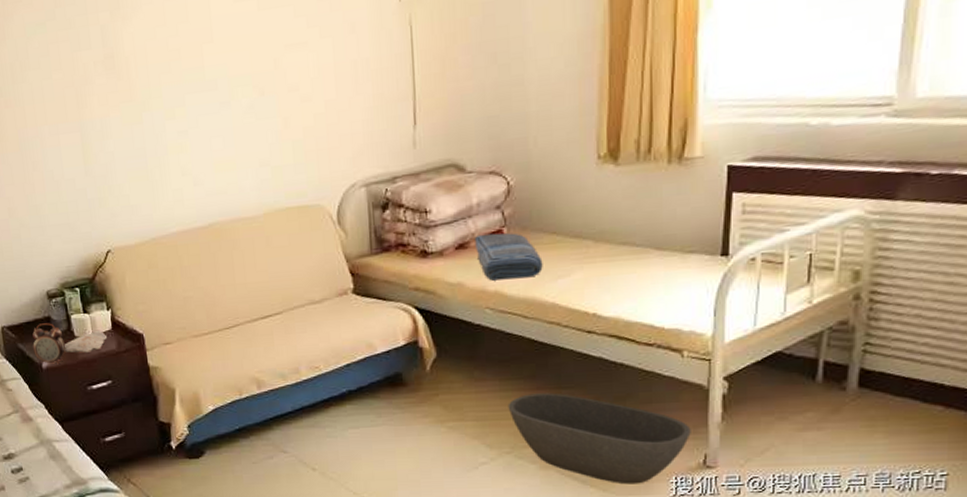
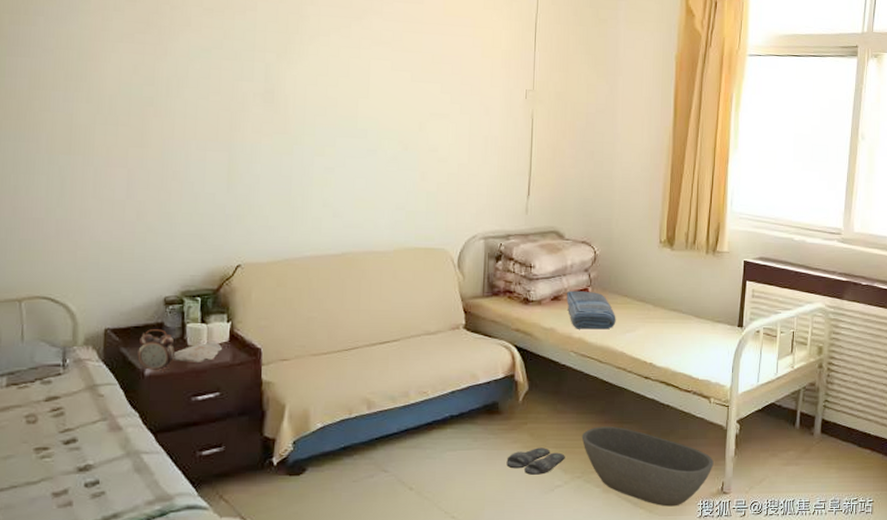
slippers: none [418,421,489,452] -> present [506,447,565,475]

